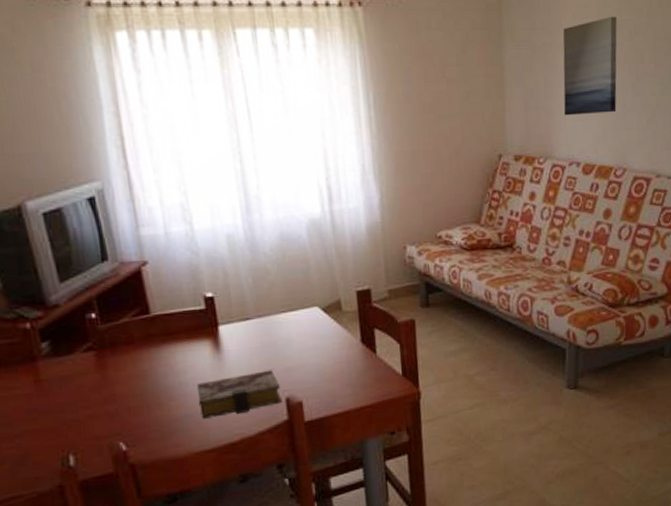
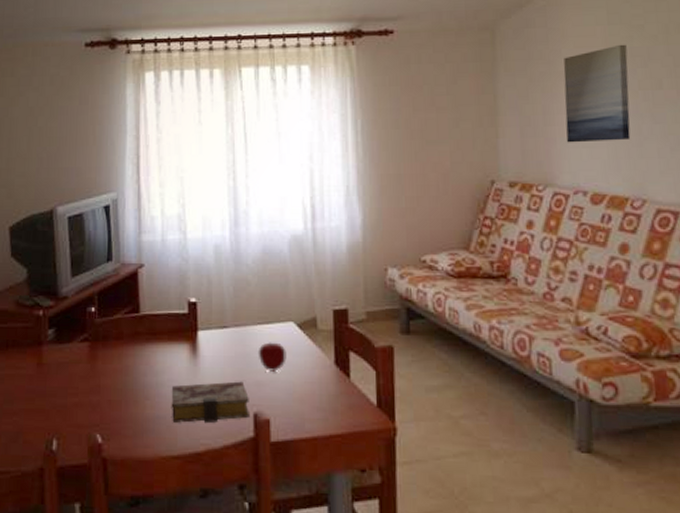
apple: none [284,328,314,358] -> present [258,342,287,373]

